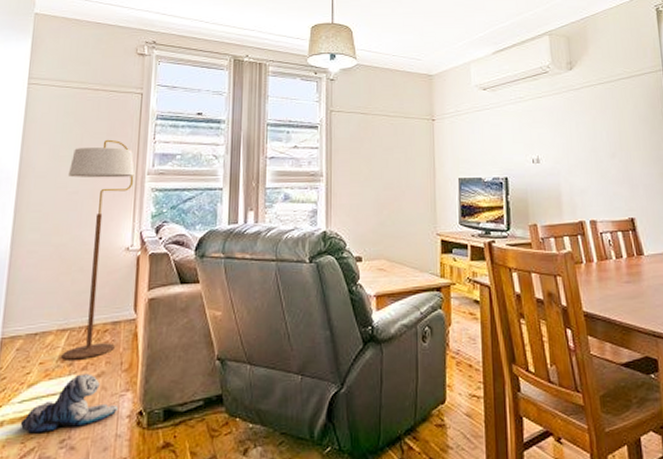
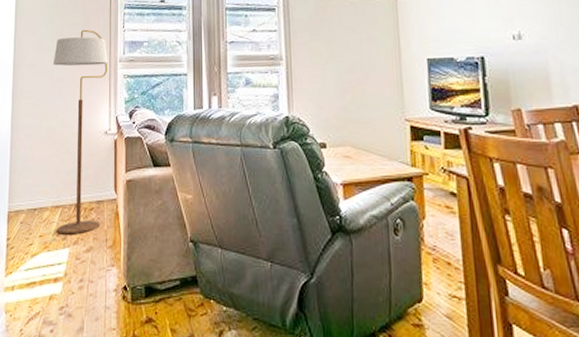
plush toy: present [21,373,118,434] -> none [28,248,105,300]

